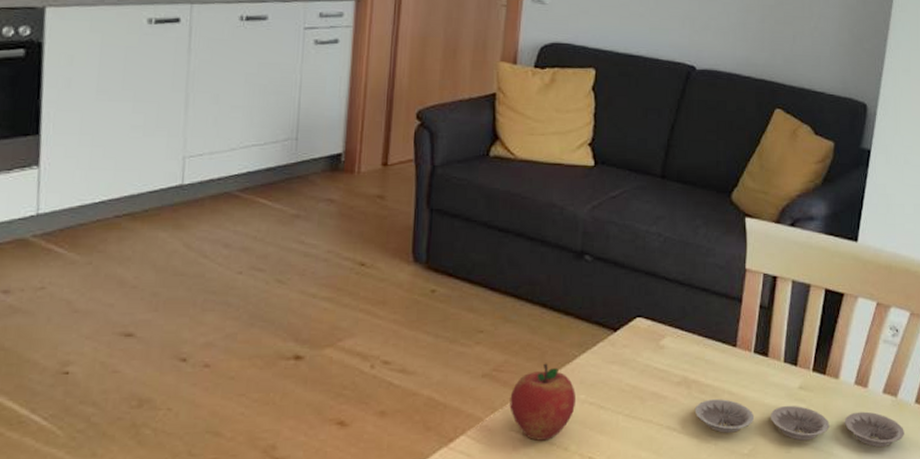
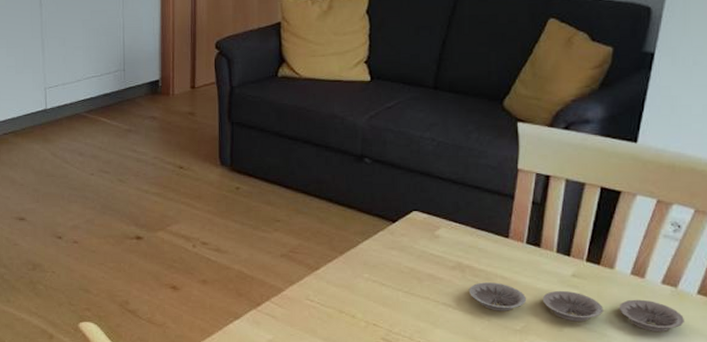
apple: present [510,363,576,441] -> none [304,247,360,309]

